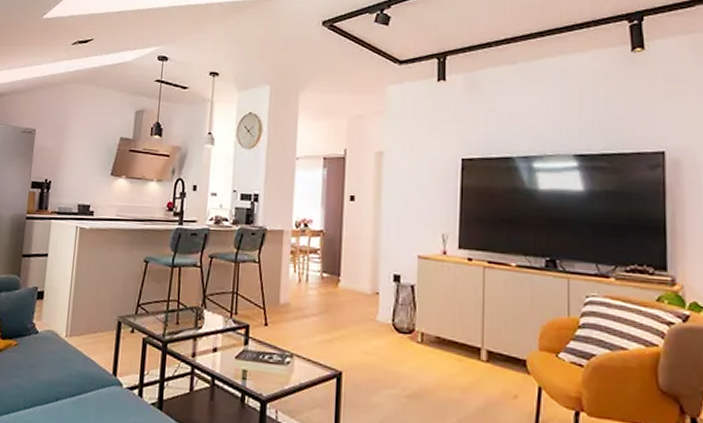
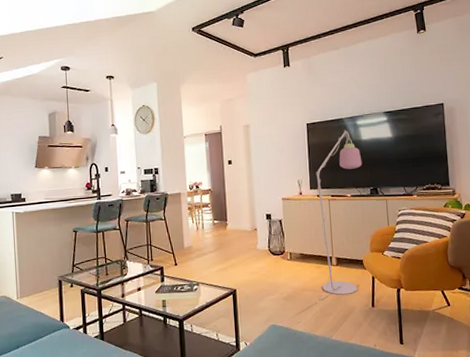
floor lamp: none [457,173,537,409] -> present [316,130,362,301]

